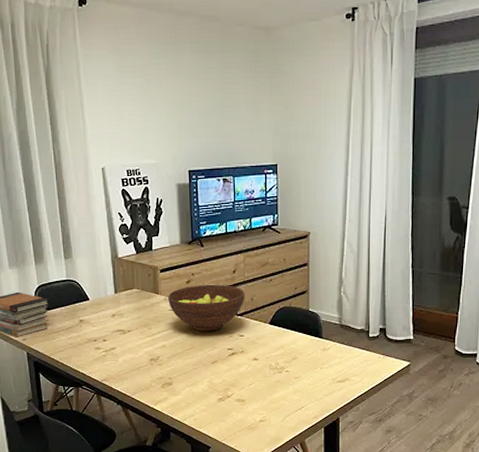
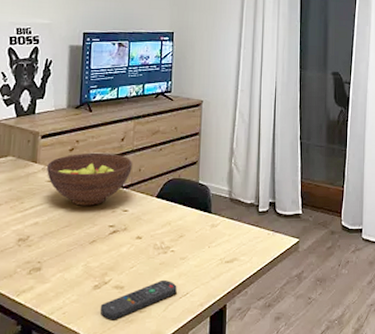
remote control: none [225,395,293,427] -> present [99,279,177,320]

